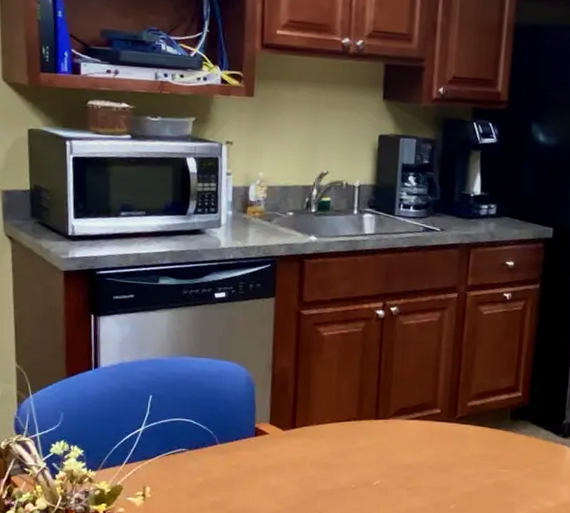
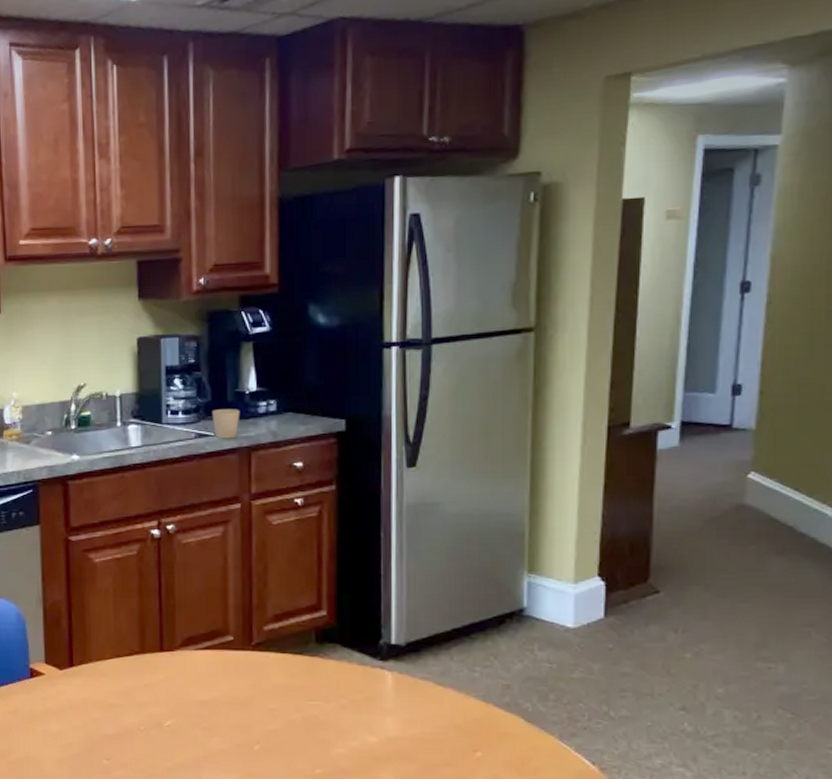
cup: none [439,207,465,235] -> present [211,409,240,439]

